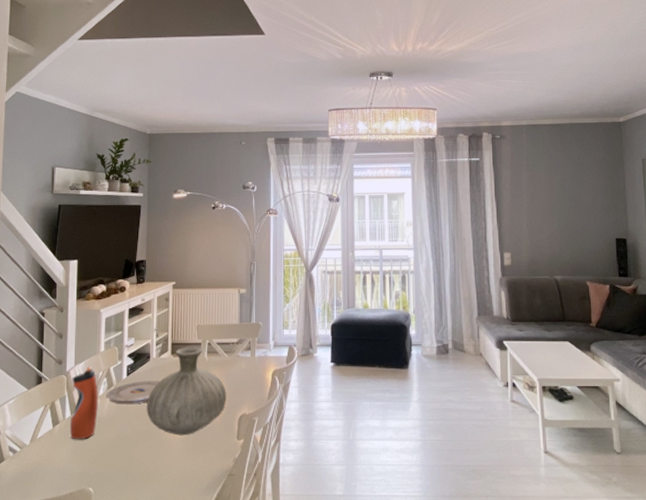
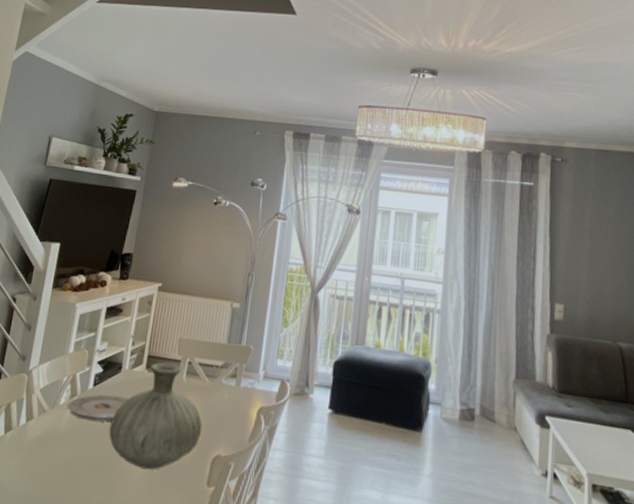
water bottle: present [69,366,98,440] -> none [21,367,60,454]

